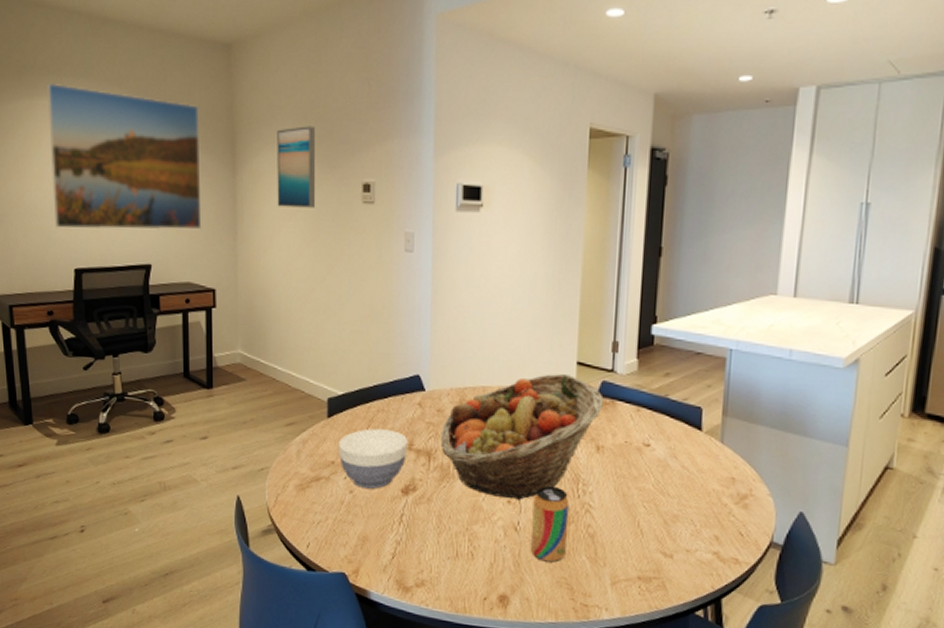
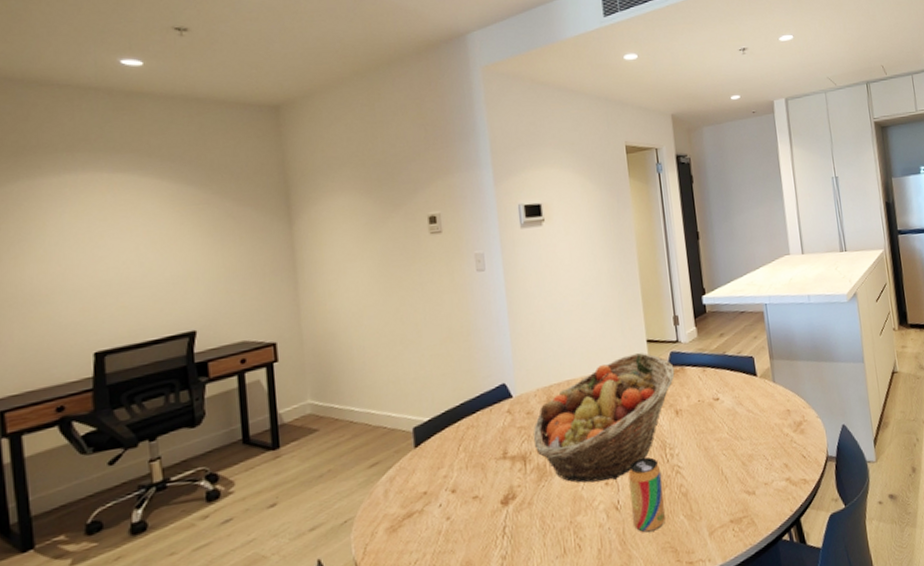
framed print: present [46,82,202,230] -> none [53,159,256,312]
wall art: present [277,126,316,208] -> none [335,171,382,250]
bowl: present [339,428,409,489] -> none [430,443,503,512]

